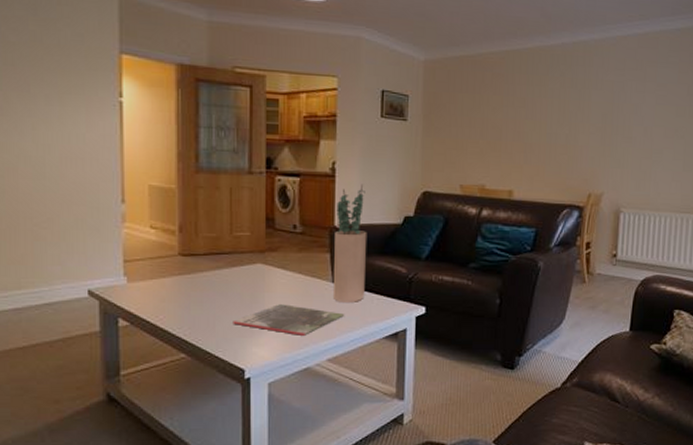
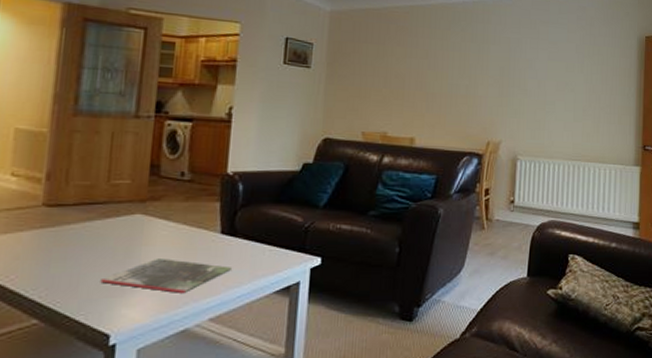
vase: present [332,183,367,304] -> none [219,129,263,256]

